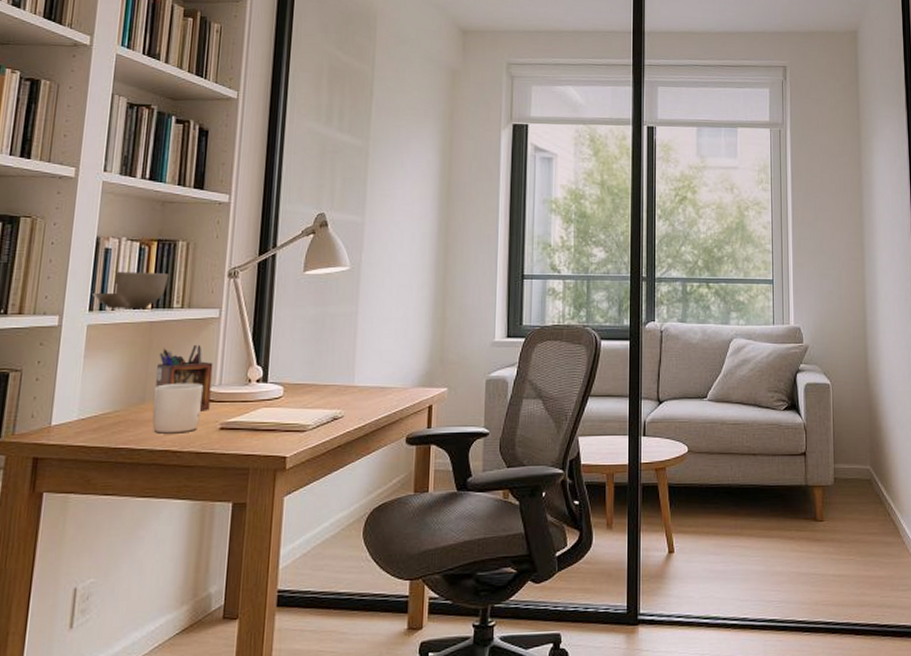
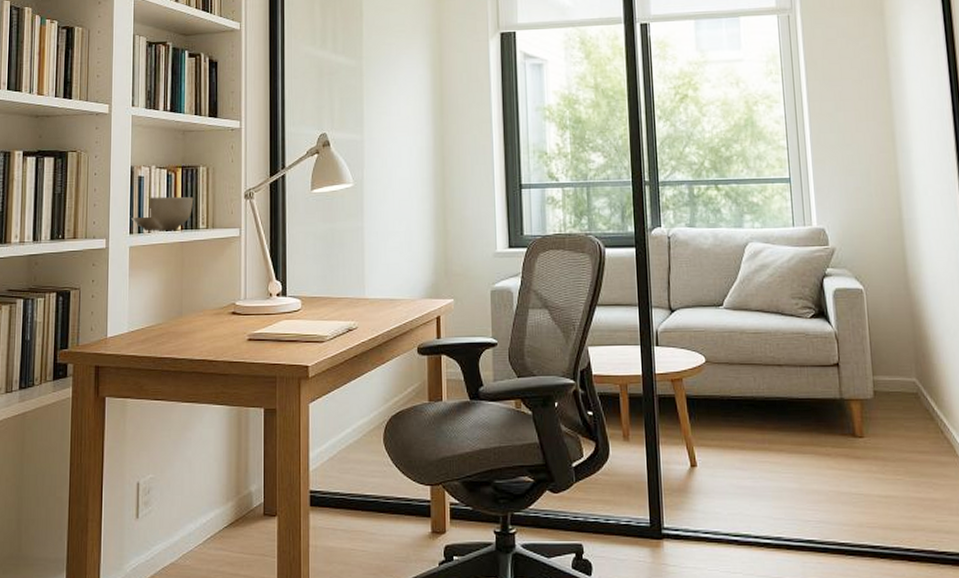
mug: present [152,382,204,434] -> none [189,297,231,345]
desk organizer: present [156,345,213,411] -> none [189,263,238,324]

